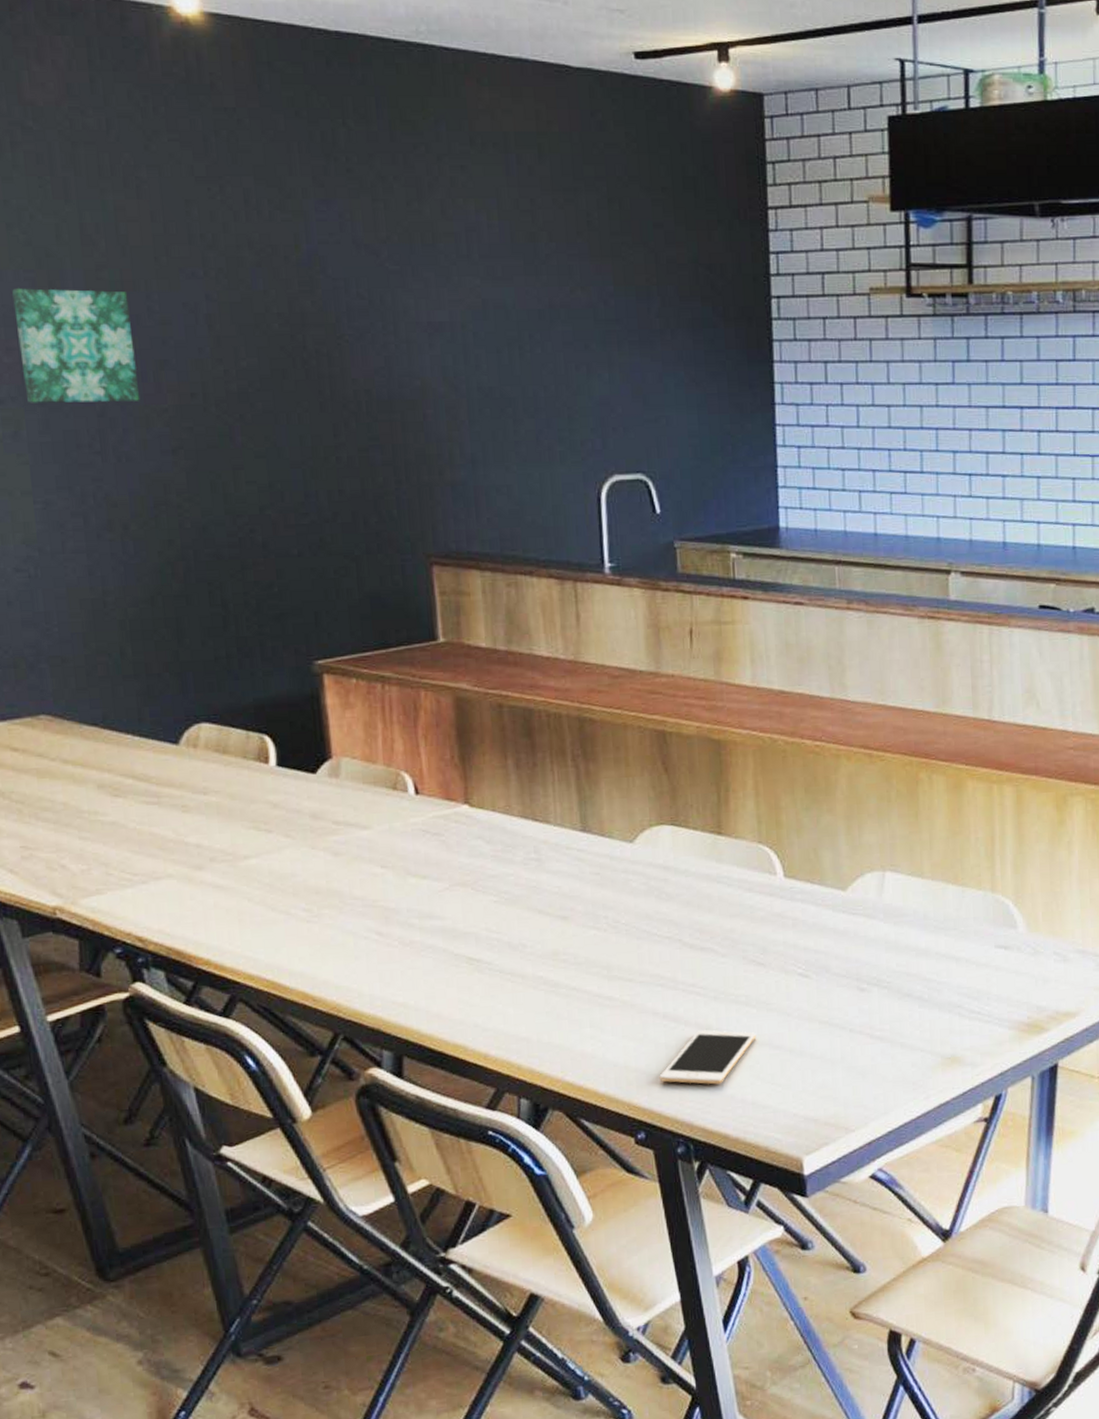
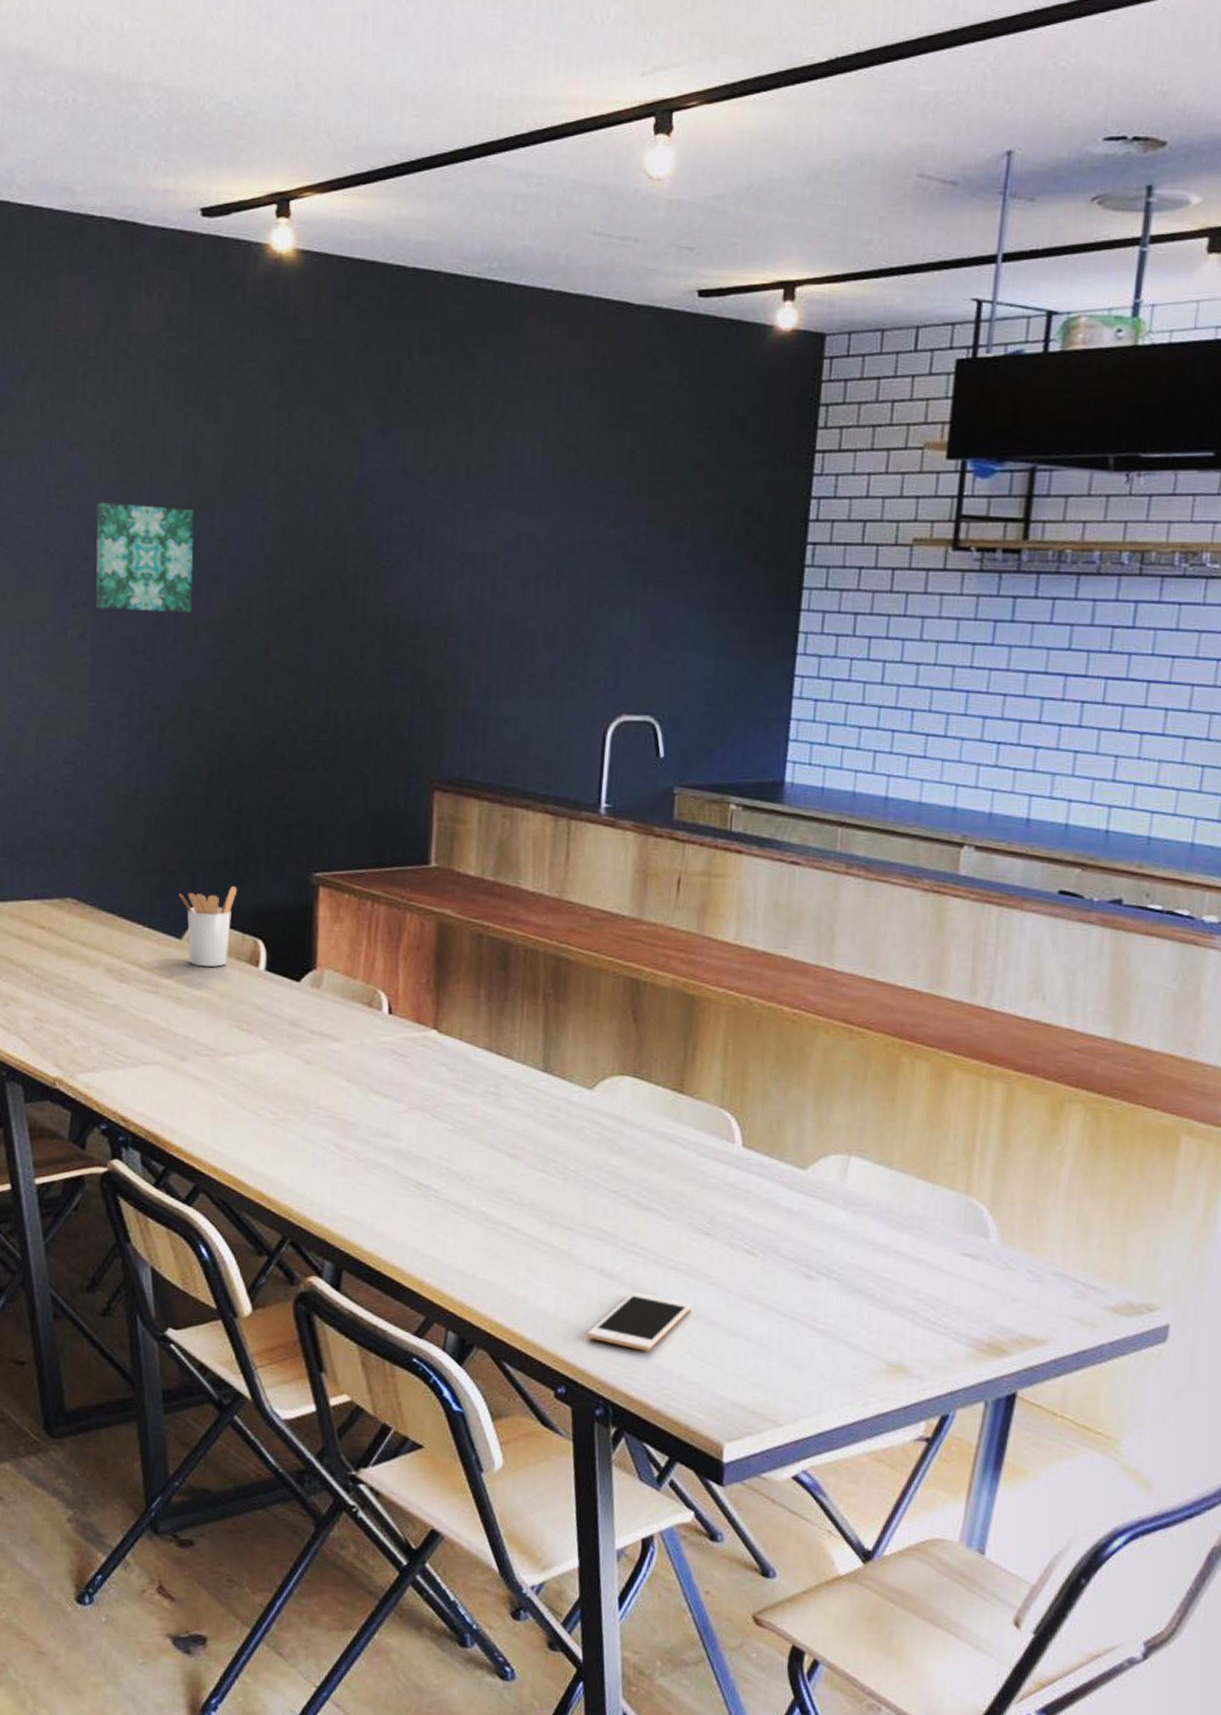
utensil holder: none [168,683,234,770] -> present [178,886,238,967]

